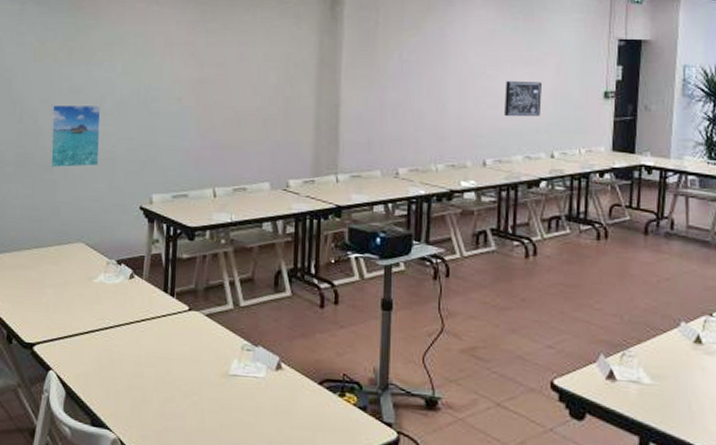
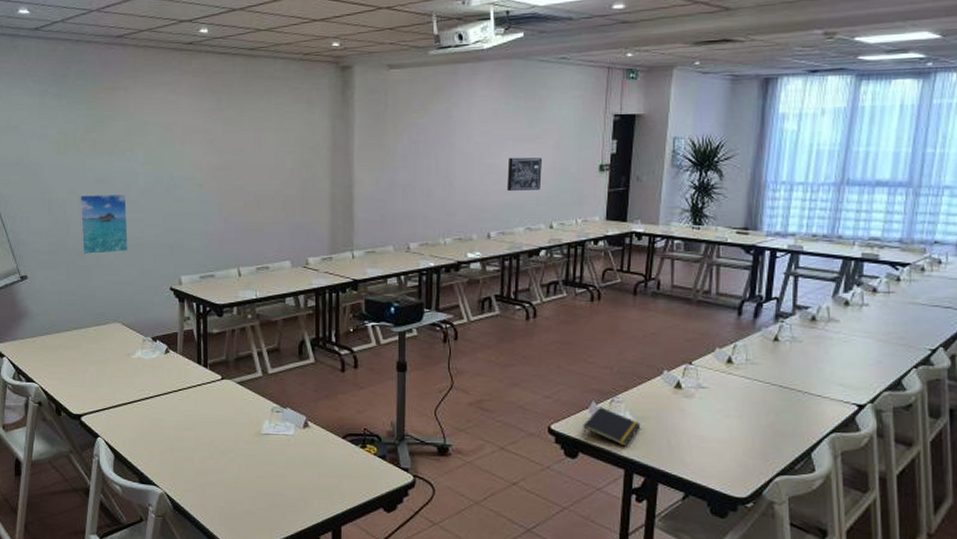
notepad: none [589,361,657,410] -> present [582,406,641,447]

